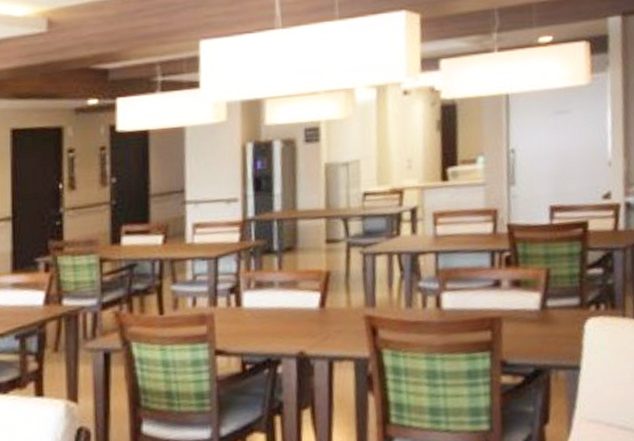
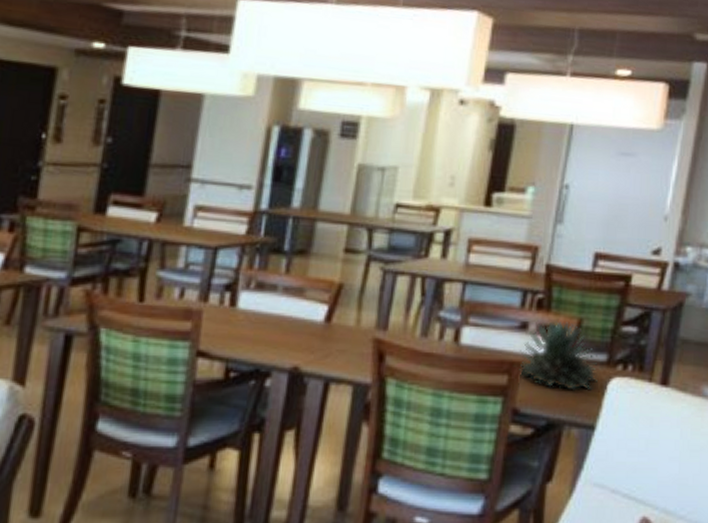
succulent plant: none [498,274,574,337] -> present [519,321,598,391]

